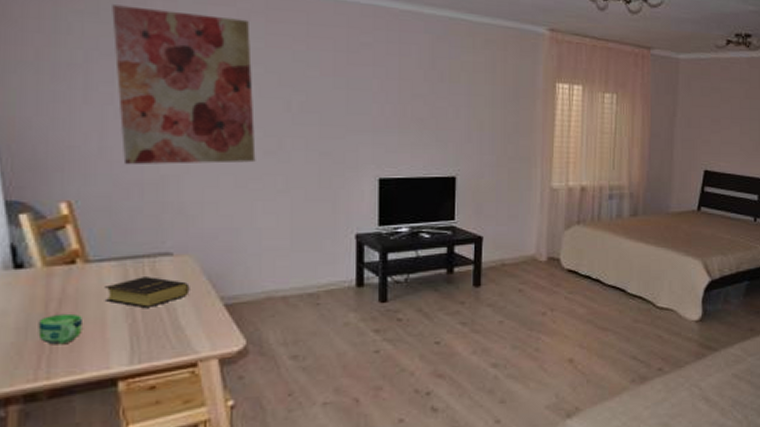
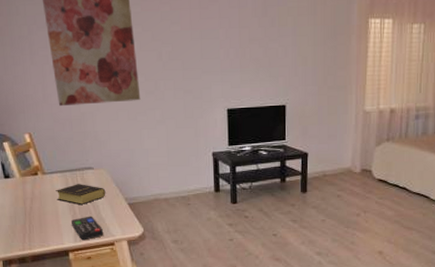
cup: present [38,313,82,345] -> none [21,208,46,228]
remote control: none [127,323,181,362] -> present [71,216,104,241]

